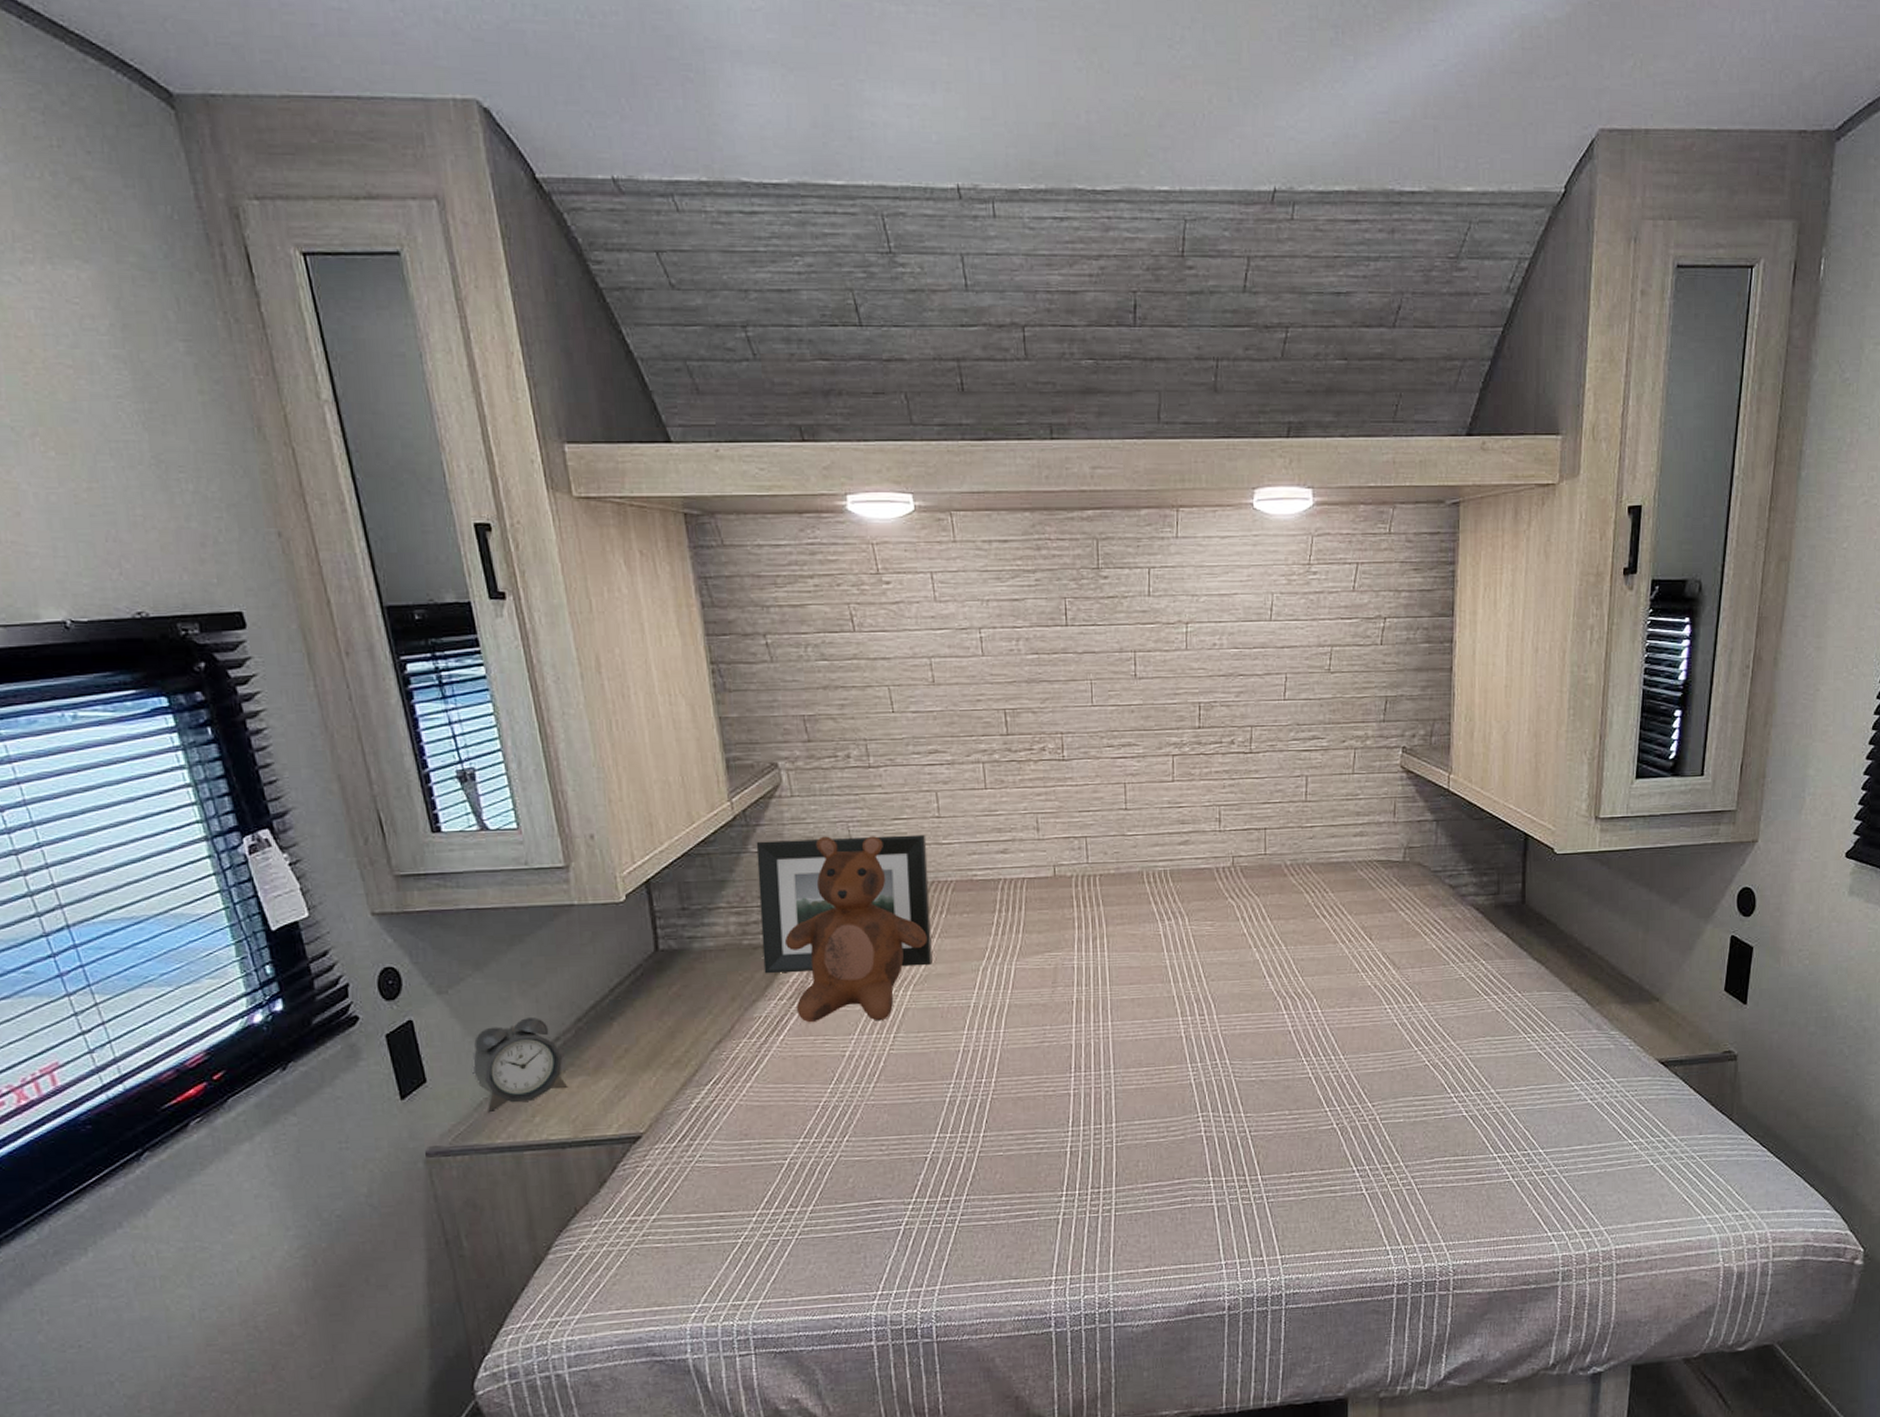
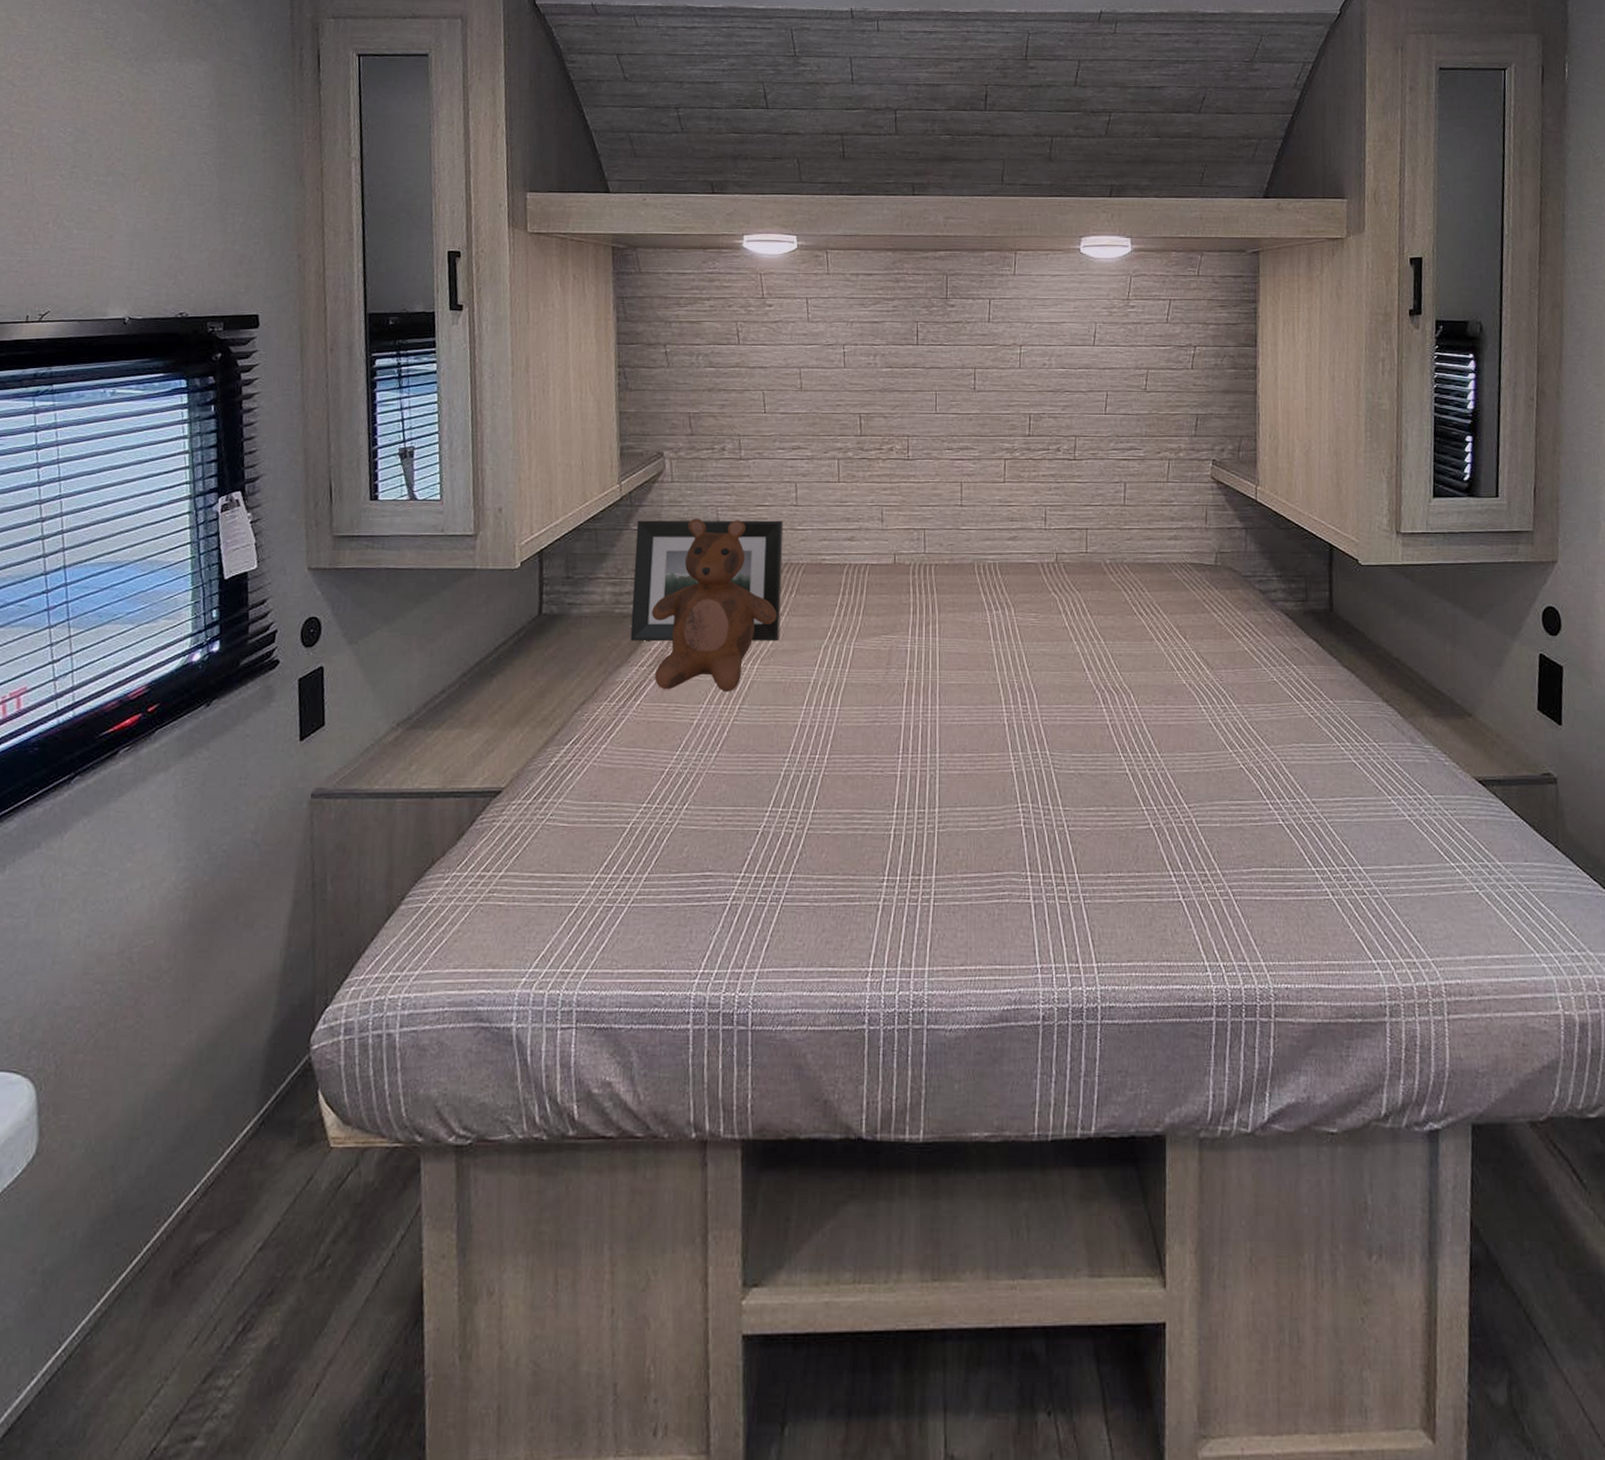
alarm clock: present [472,1018,567,1113] -> none [365,670,445,759]

